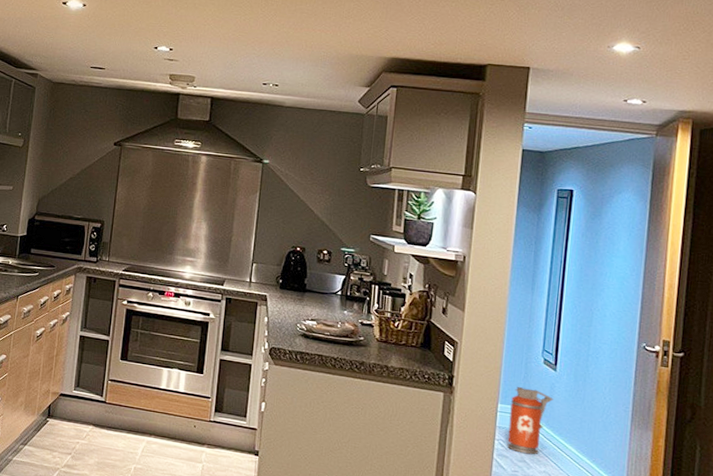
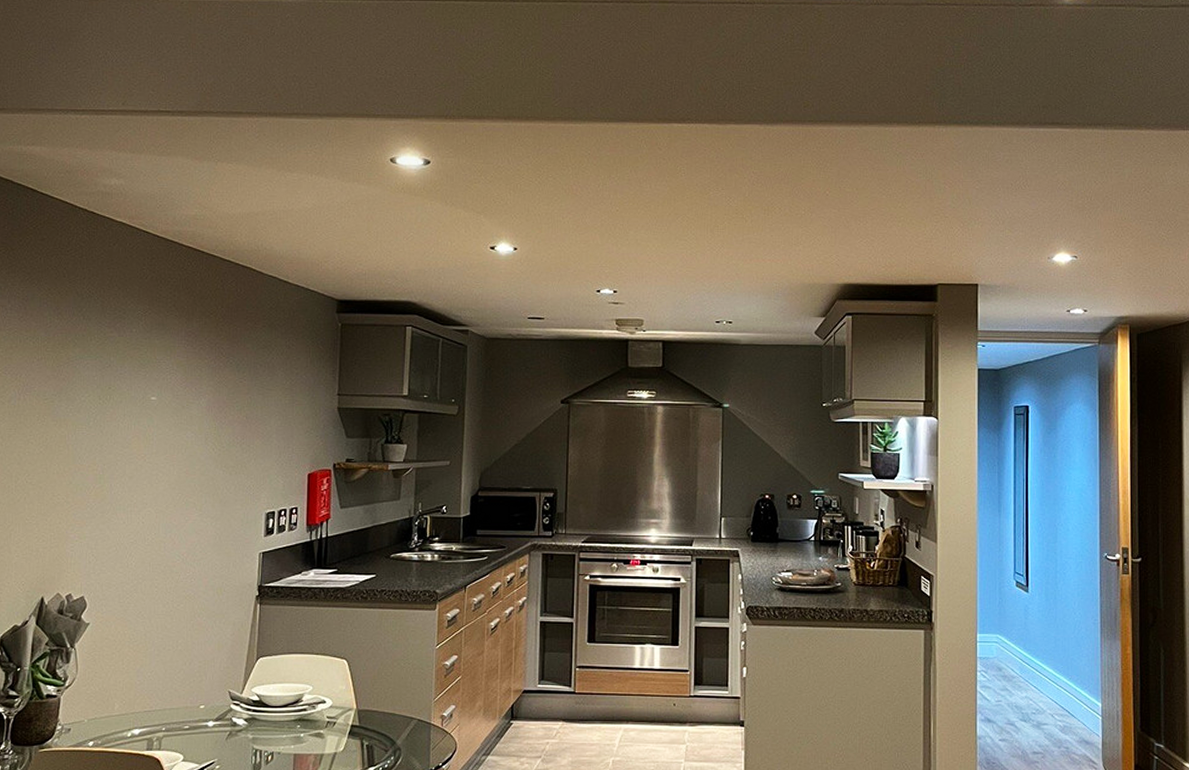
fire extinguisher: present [507,386,553,455] -> none [989,613,1028,682]

